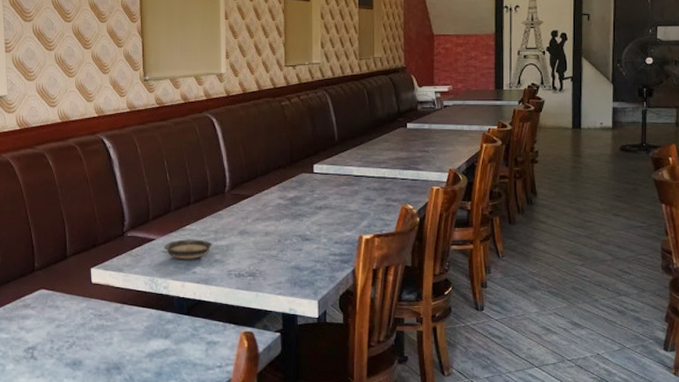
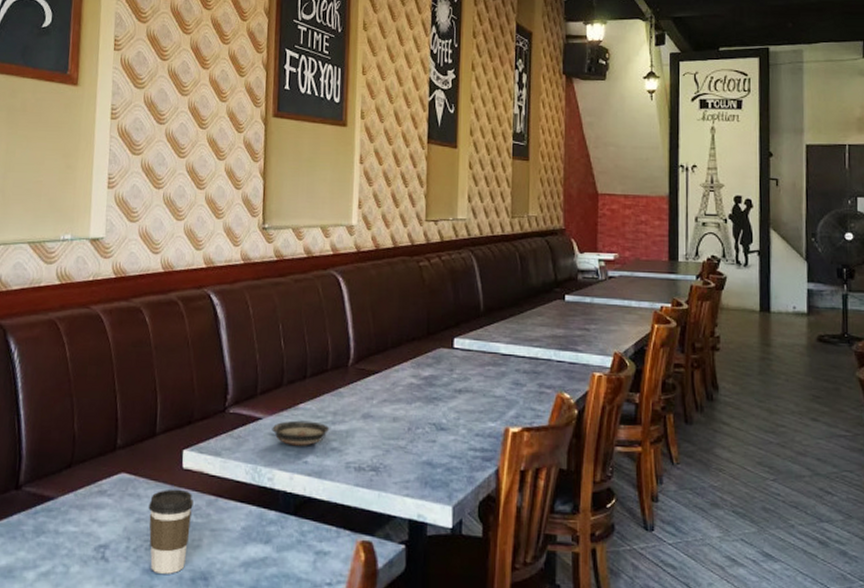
coffee cup: none [66,300,103,366] -> present [148,489,193,574]

